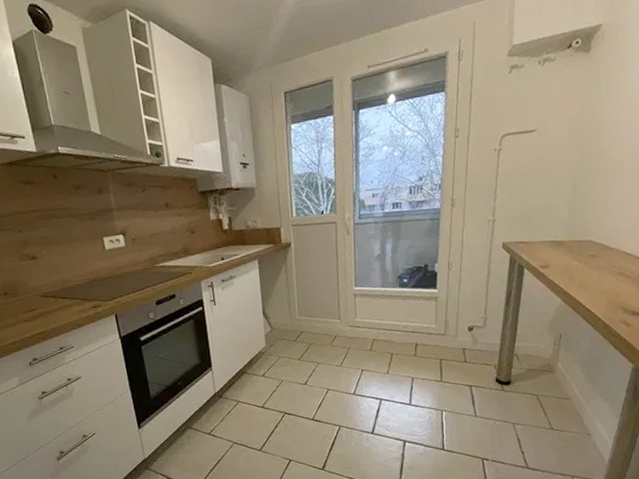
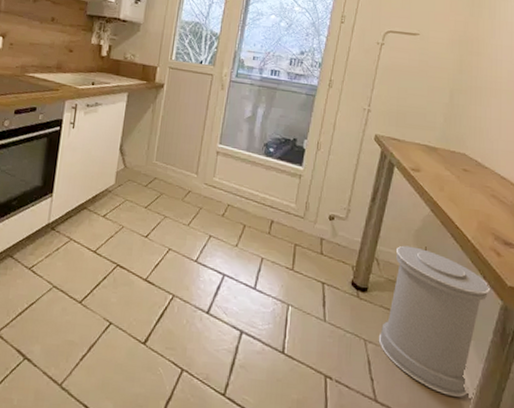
trash can: none [525,336,622,450] -> present [378,245,491,397]

